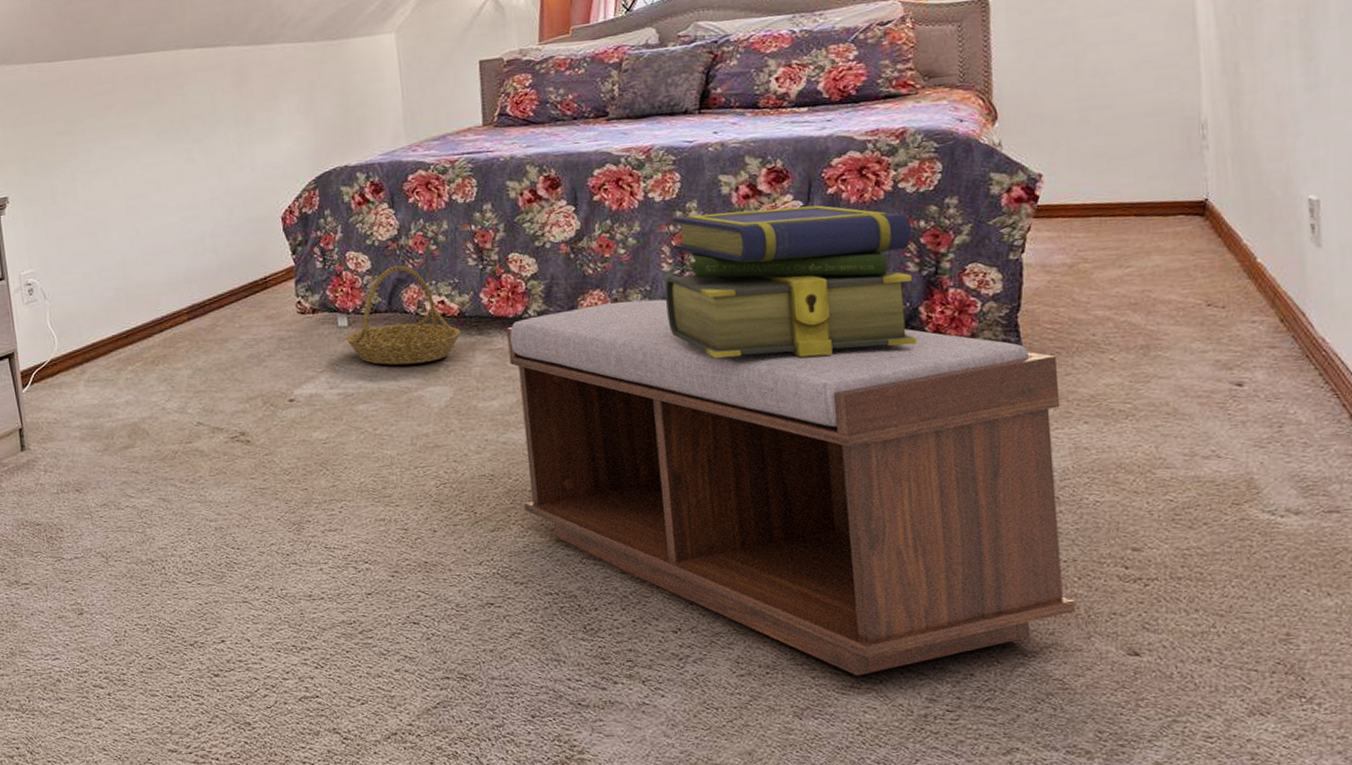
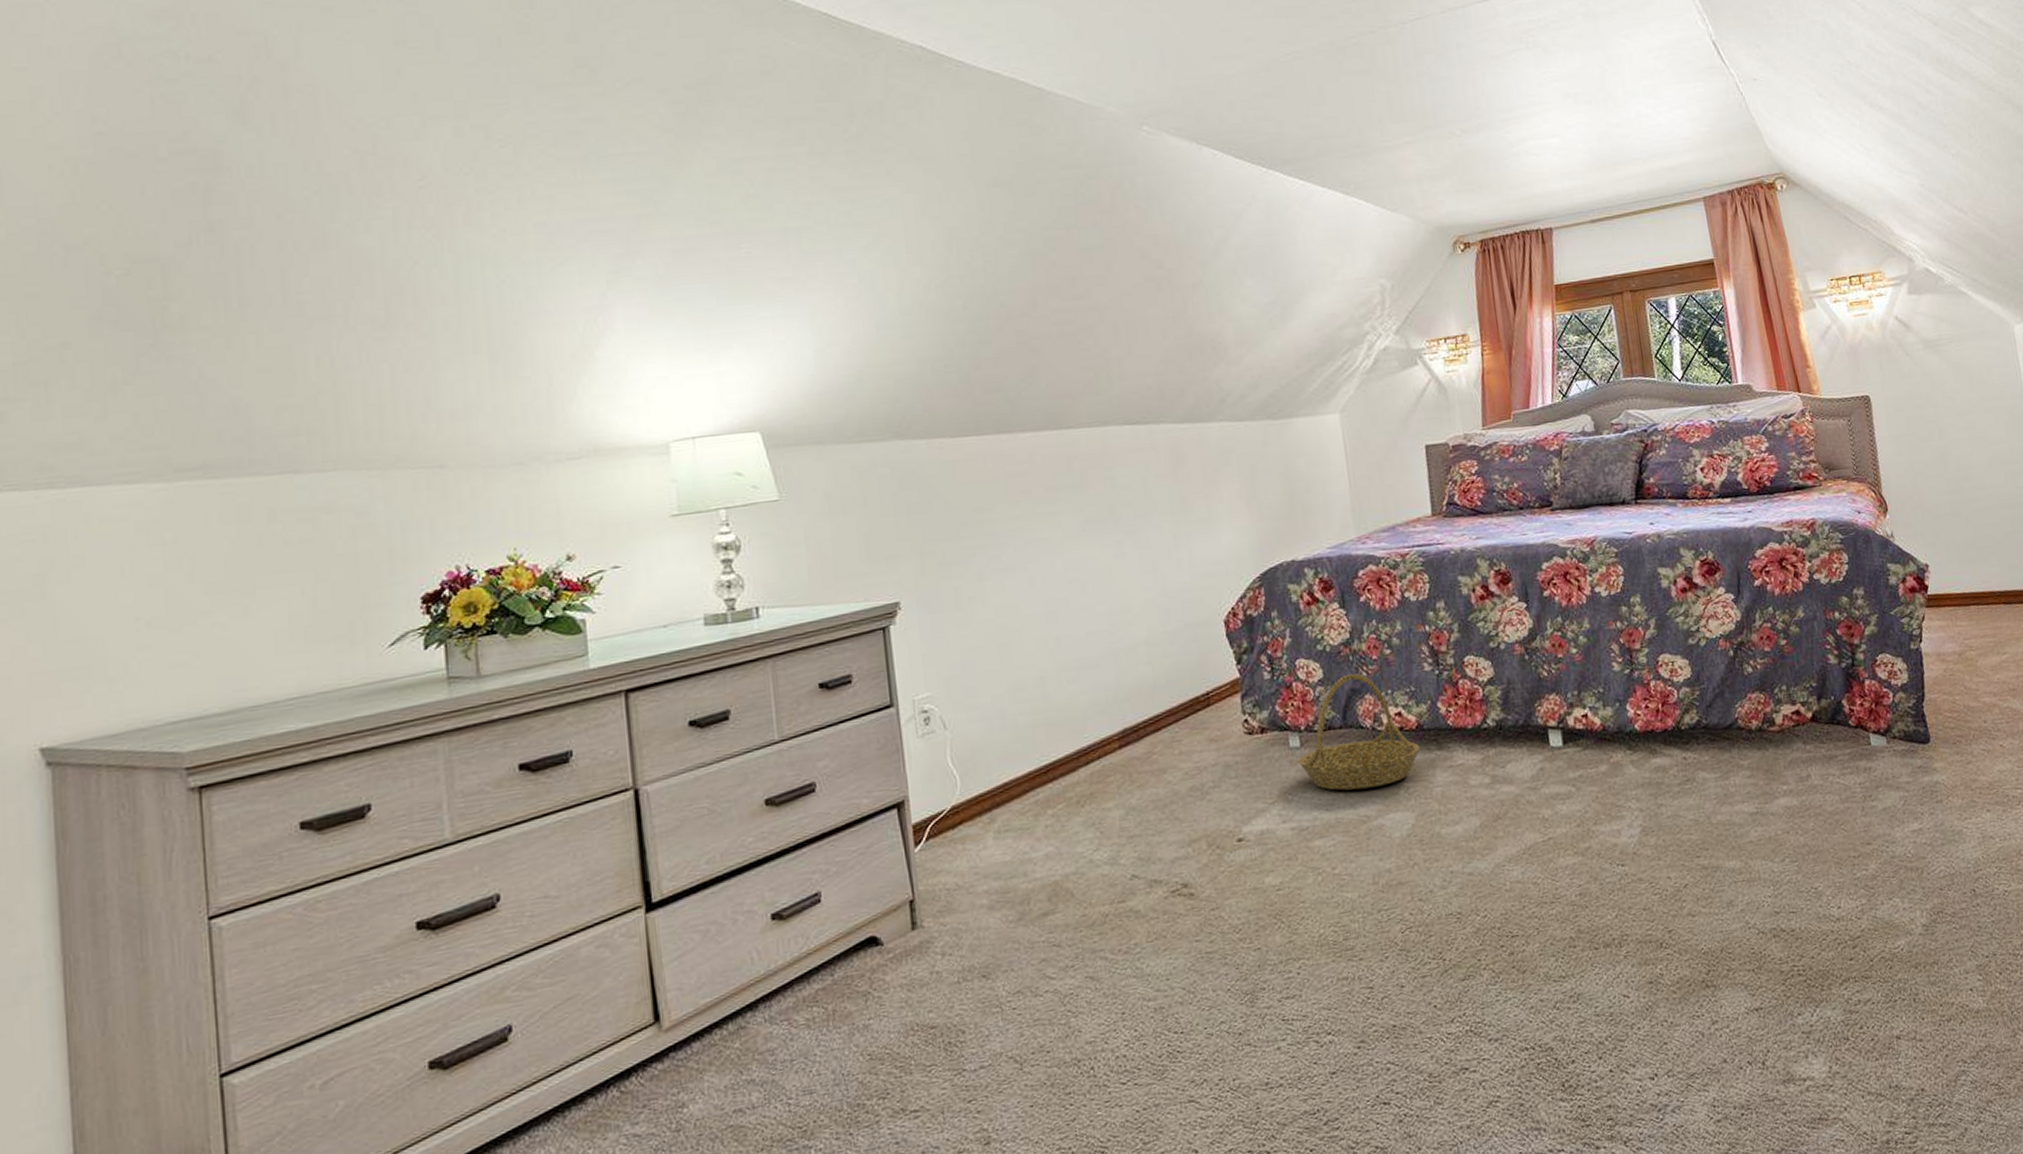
bench: present [507,299,1076,676] -> none [1466,701,2001,1106]
stack of books: present [665,205,918,358] -> none [1616,598,1844,763]

